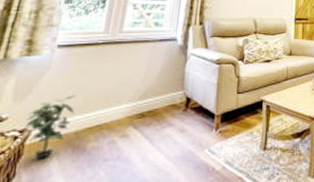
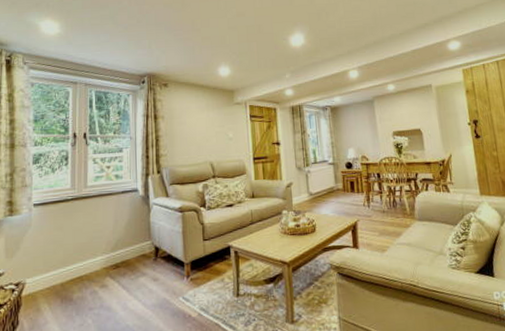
potted plant: present [23,95,75,160] -> none [17,250,58,310]

